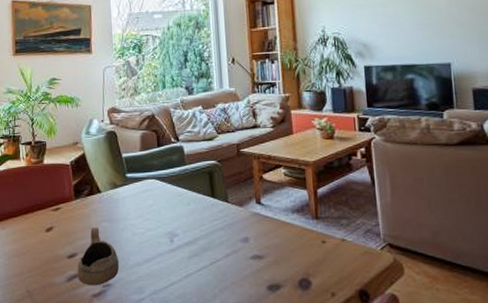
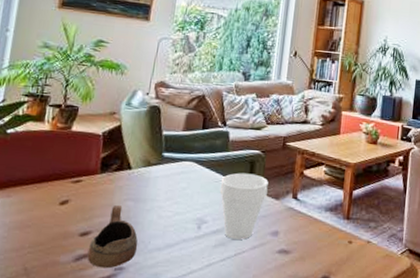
cup: none [183,184,230,249] -> present [219,172,268,240]

